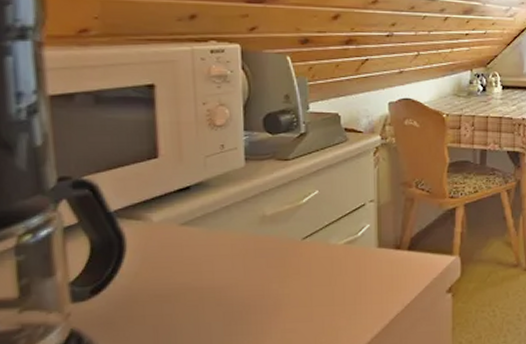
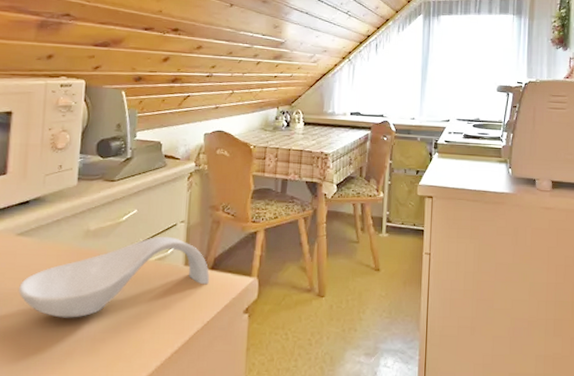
spoon rest: none [191,217,408,310] -> present [19,236,210,318]

